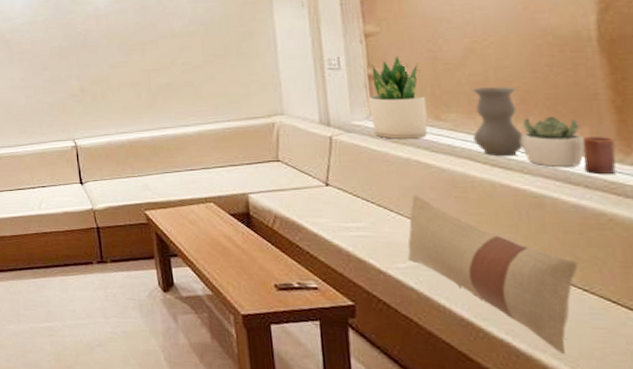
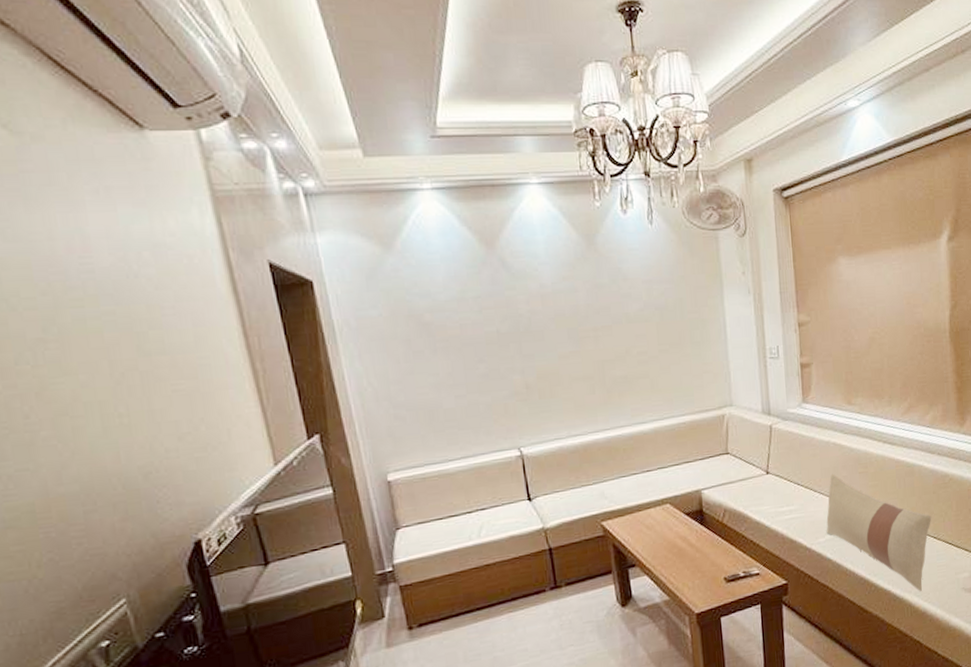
planter: present [368,56,428,139] -> none [800,345,843,425]
vase: present [471,86,523,156] -> none [872,372,904,434]
succulent plant: present [519,116,586,167] -> none [901,396,940,440]
candle: present [582,137,616,174] -> none [937,412,956,443]

